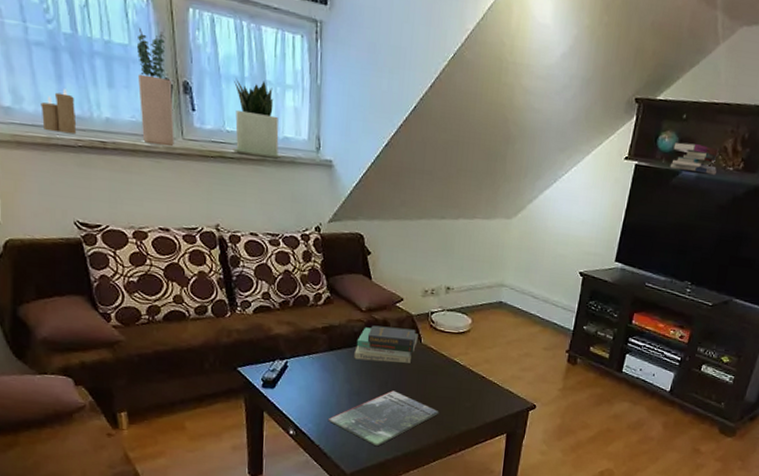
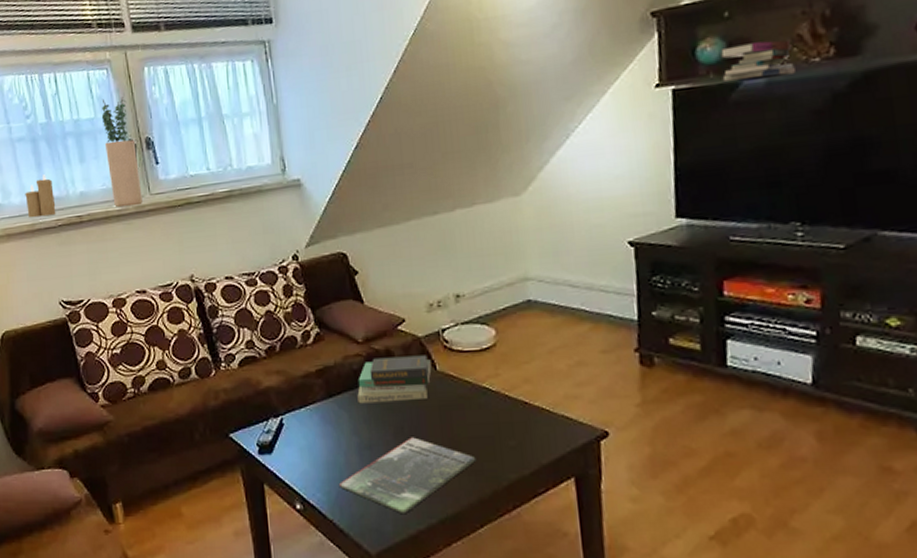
planter: present [233,78,282,160] -> none [192,115,248,196]

